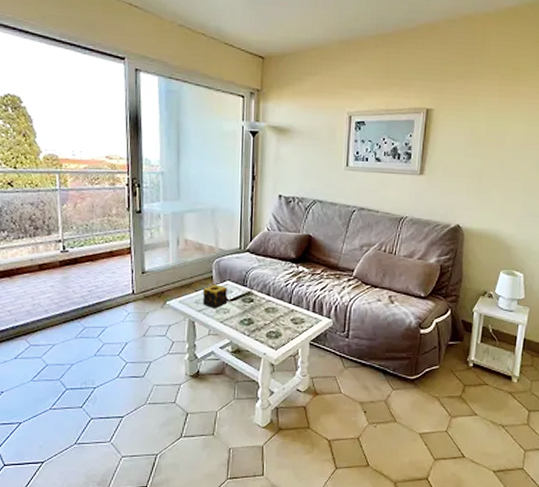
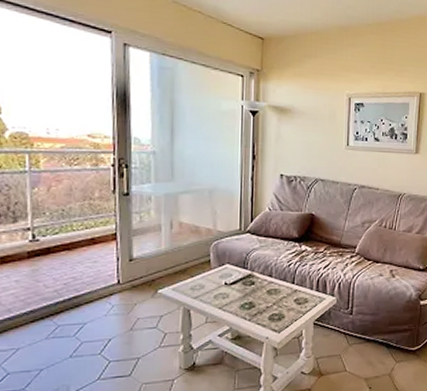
candle: present [202,284,228,309] -> none [199,268,227,295]

